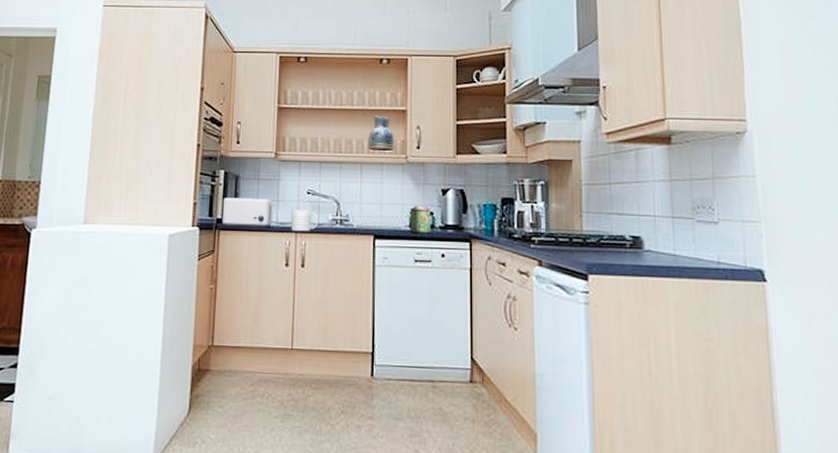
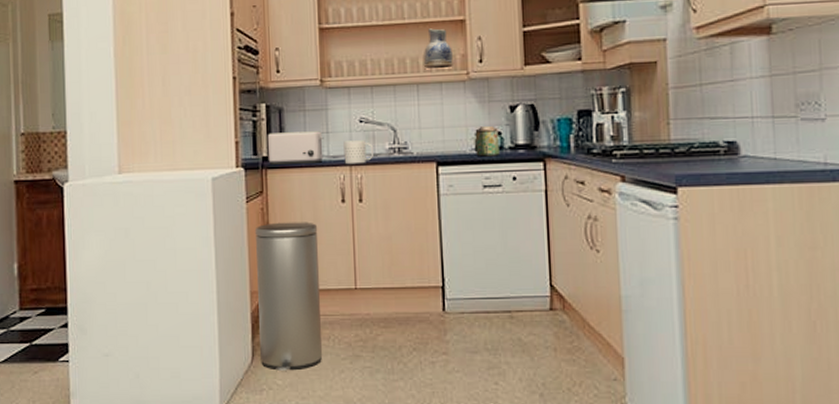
pedal bin: none [197,280,262,426] -> present [254,222,323,371]

